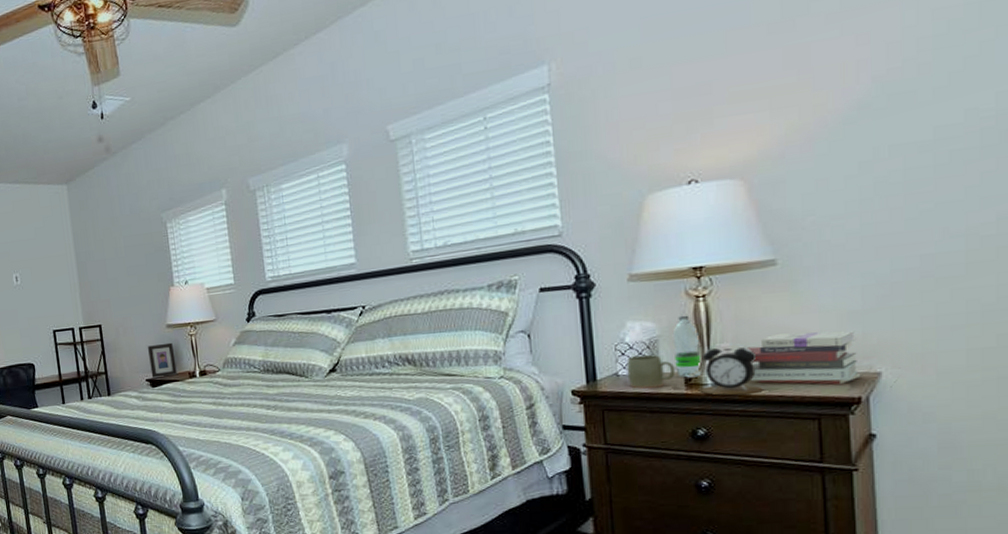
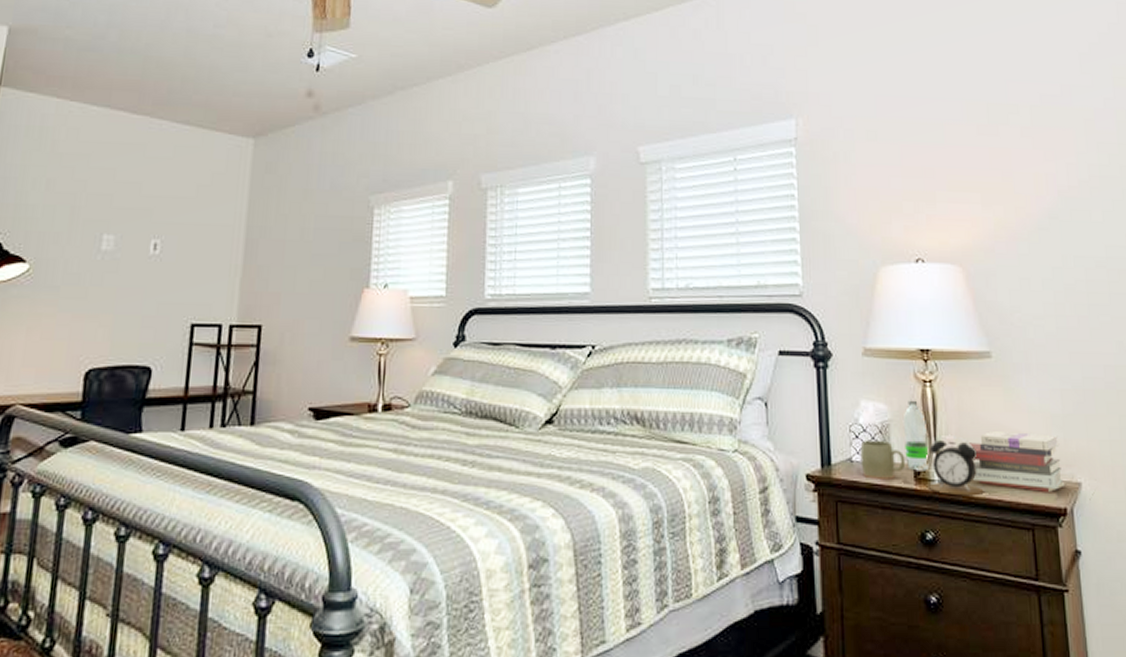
picture frame: present [147,342,177,378] -> none [317,361,355,407]

